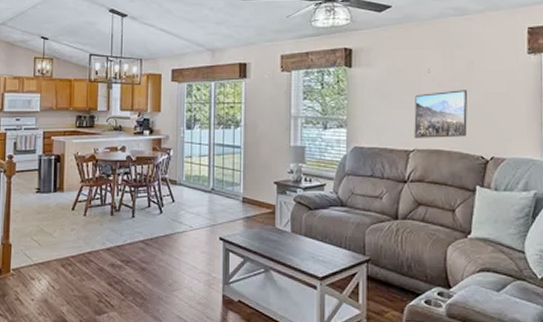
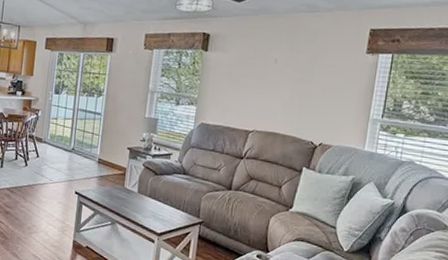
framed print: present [414,90,467,138] -> none [255,80,307,123]

